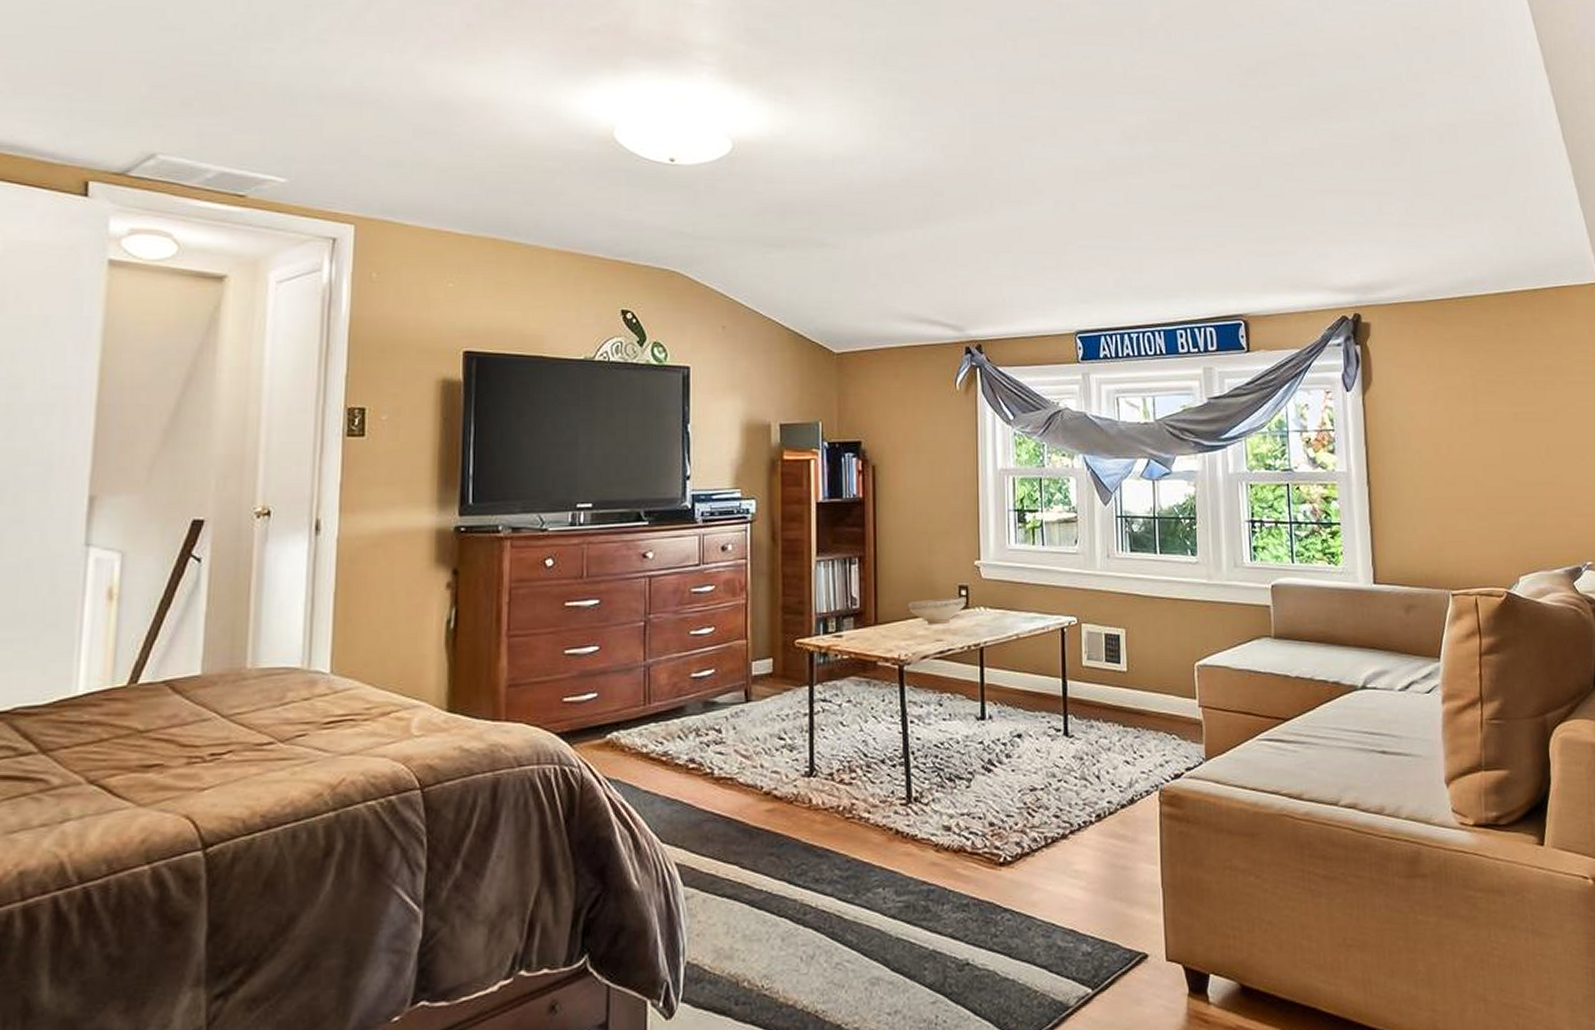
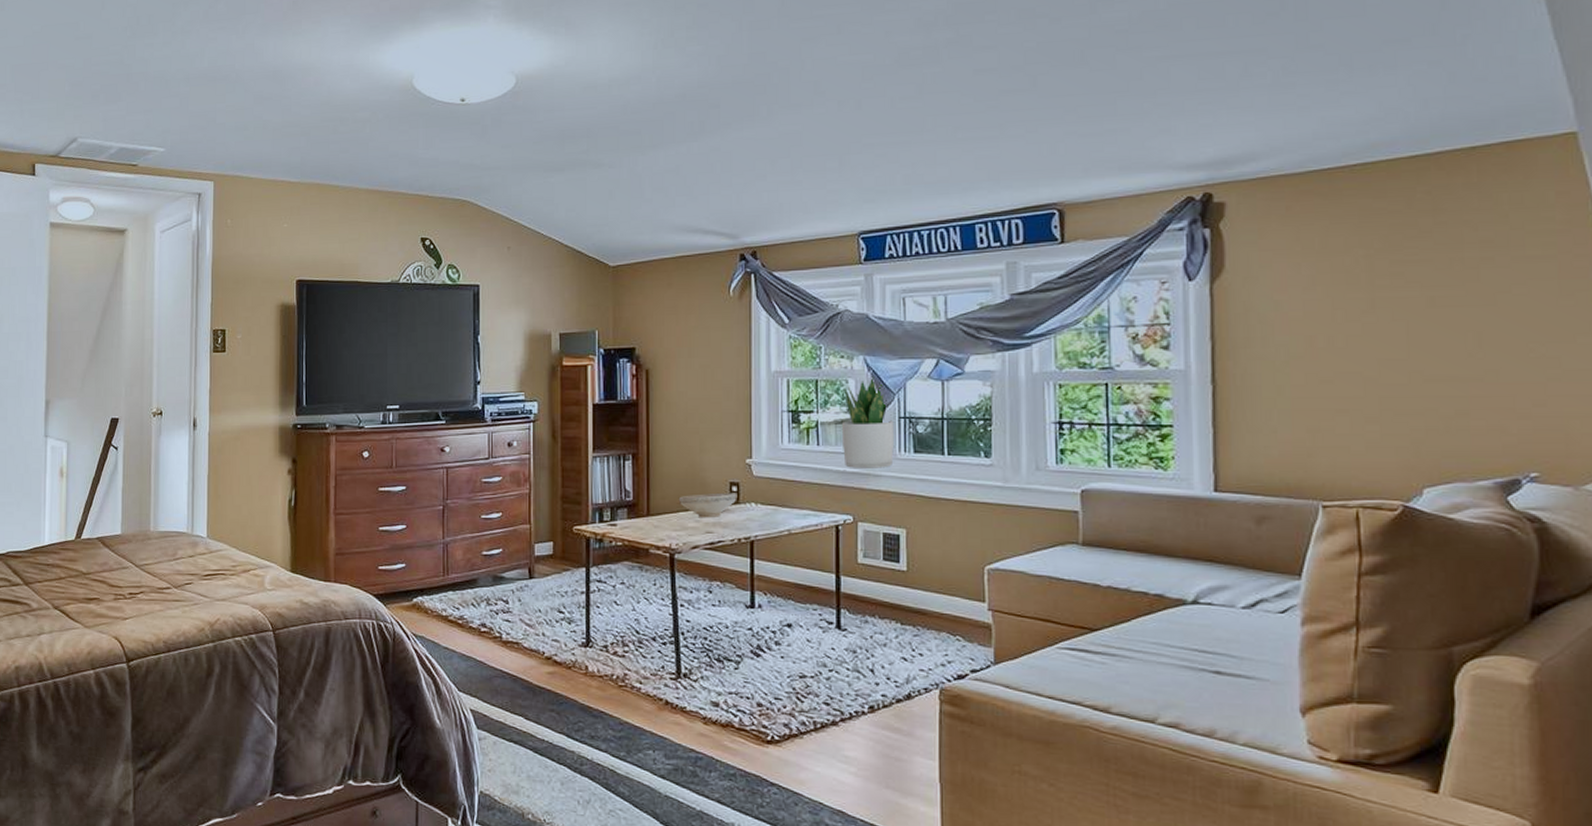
planter: none [1064,475,1112,568] -> present [841,376,894,468]

